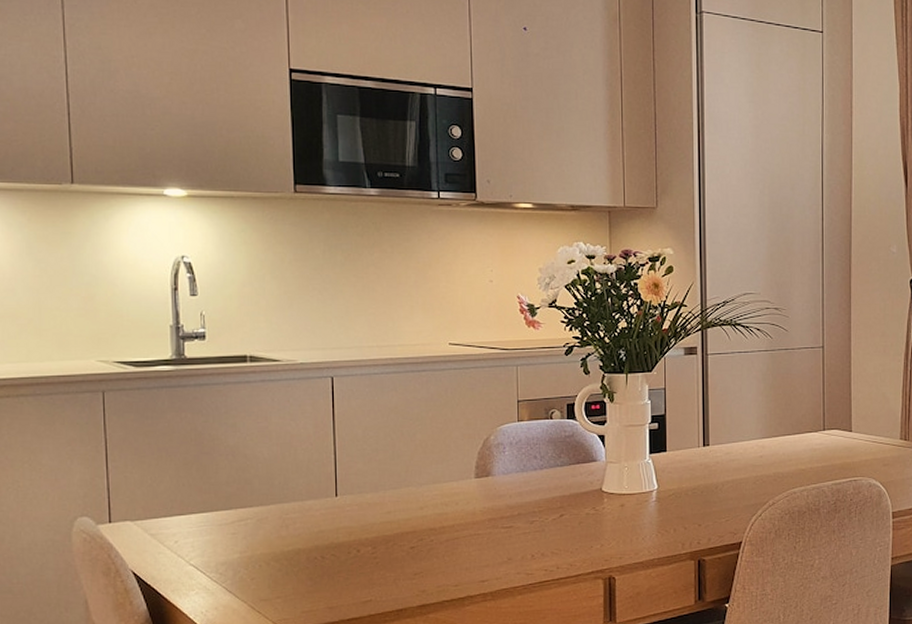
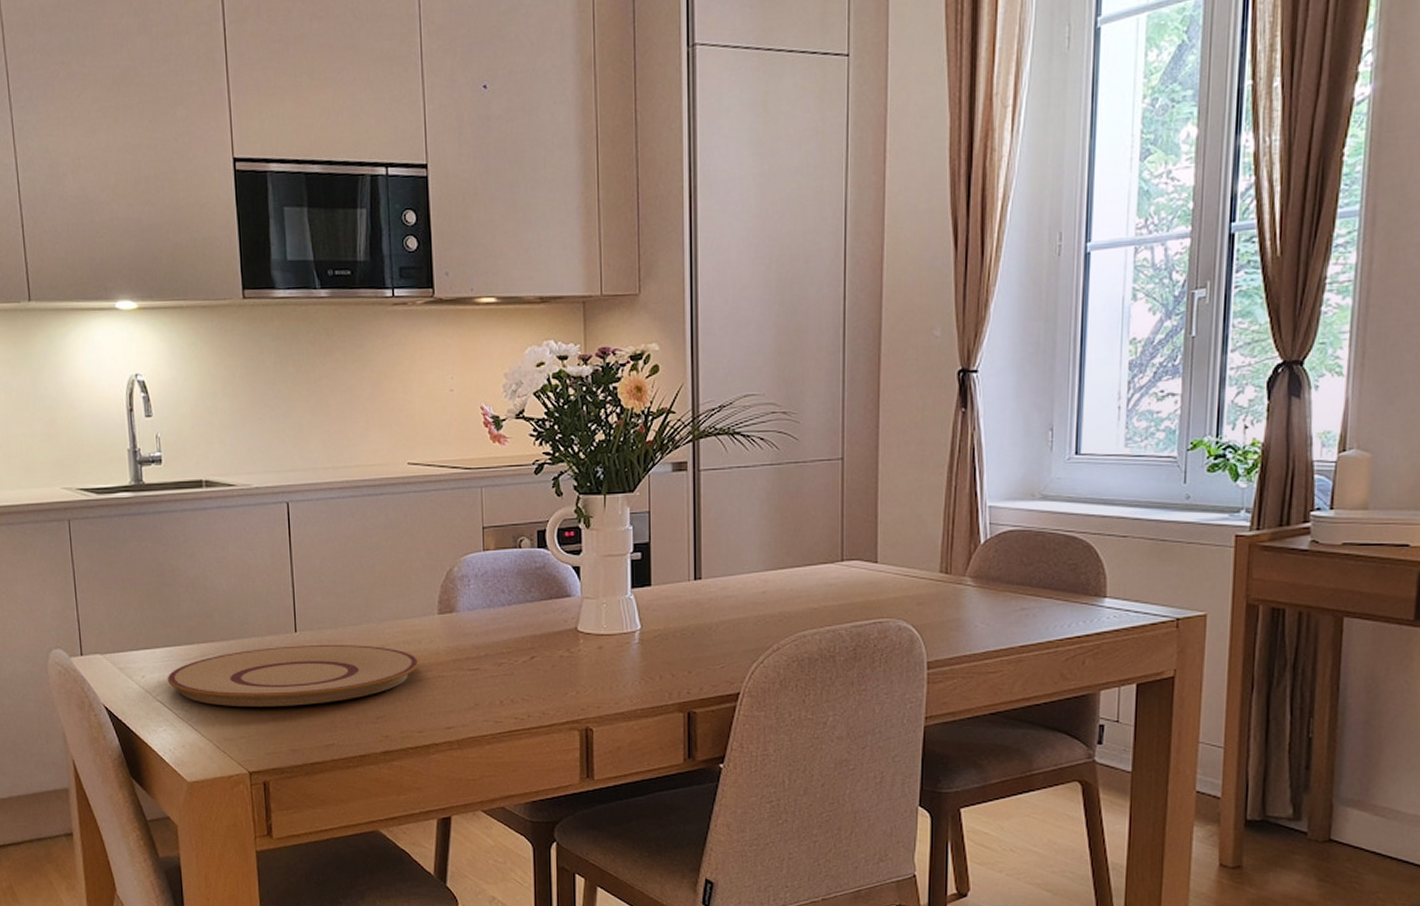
plate: none [201,507,456,568] -> present [167,645,419,706]

